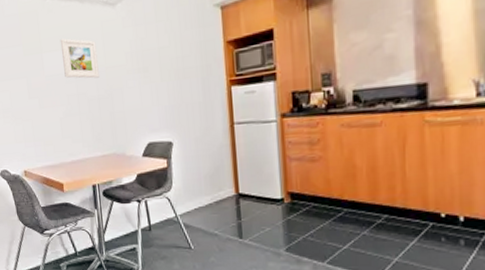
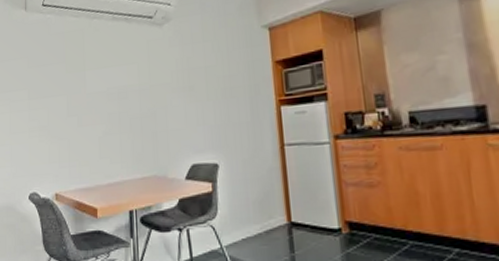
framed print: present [60,38,99,79] -> none [104,56,143,97]

